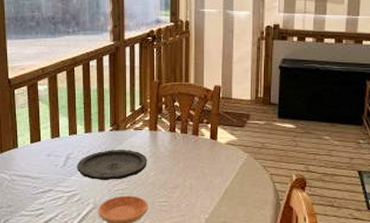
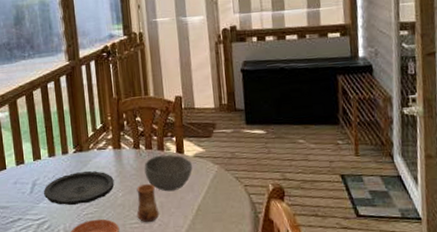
cup: none [166,165,188,202] -> present [136,183,160,223]
bowl: none [178,140,223,175] -> present [144,154,192,192]

